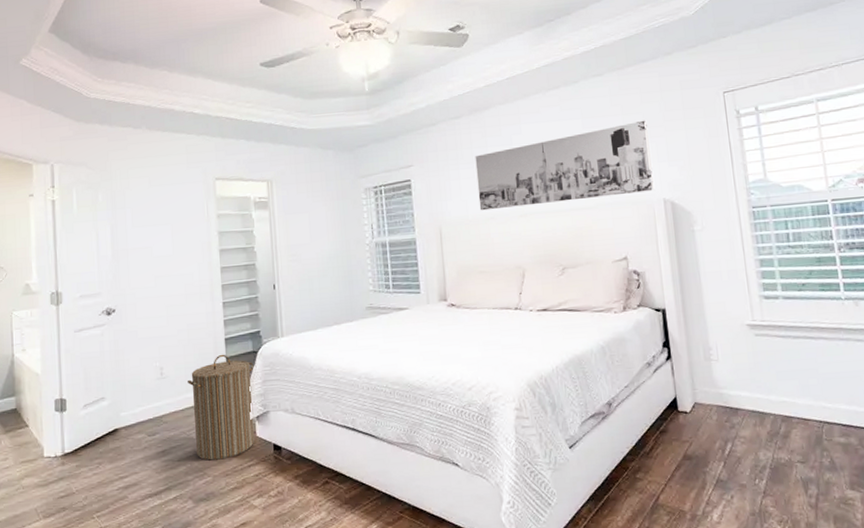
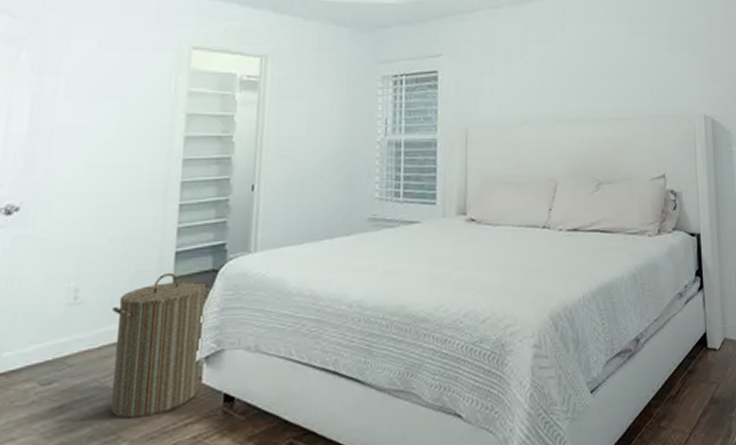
wall art: present [475,120,655,211] -> none [513,31,697,113]

